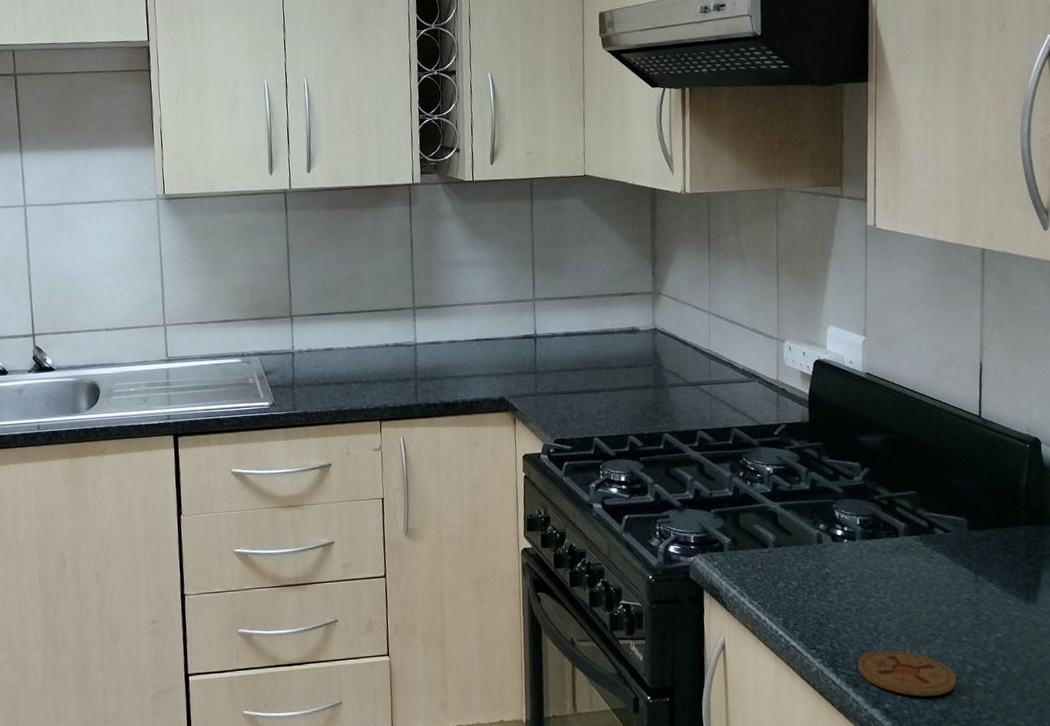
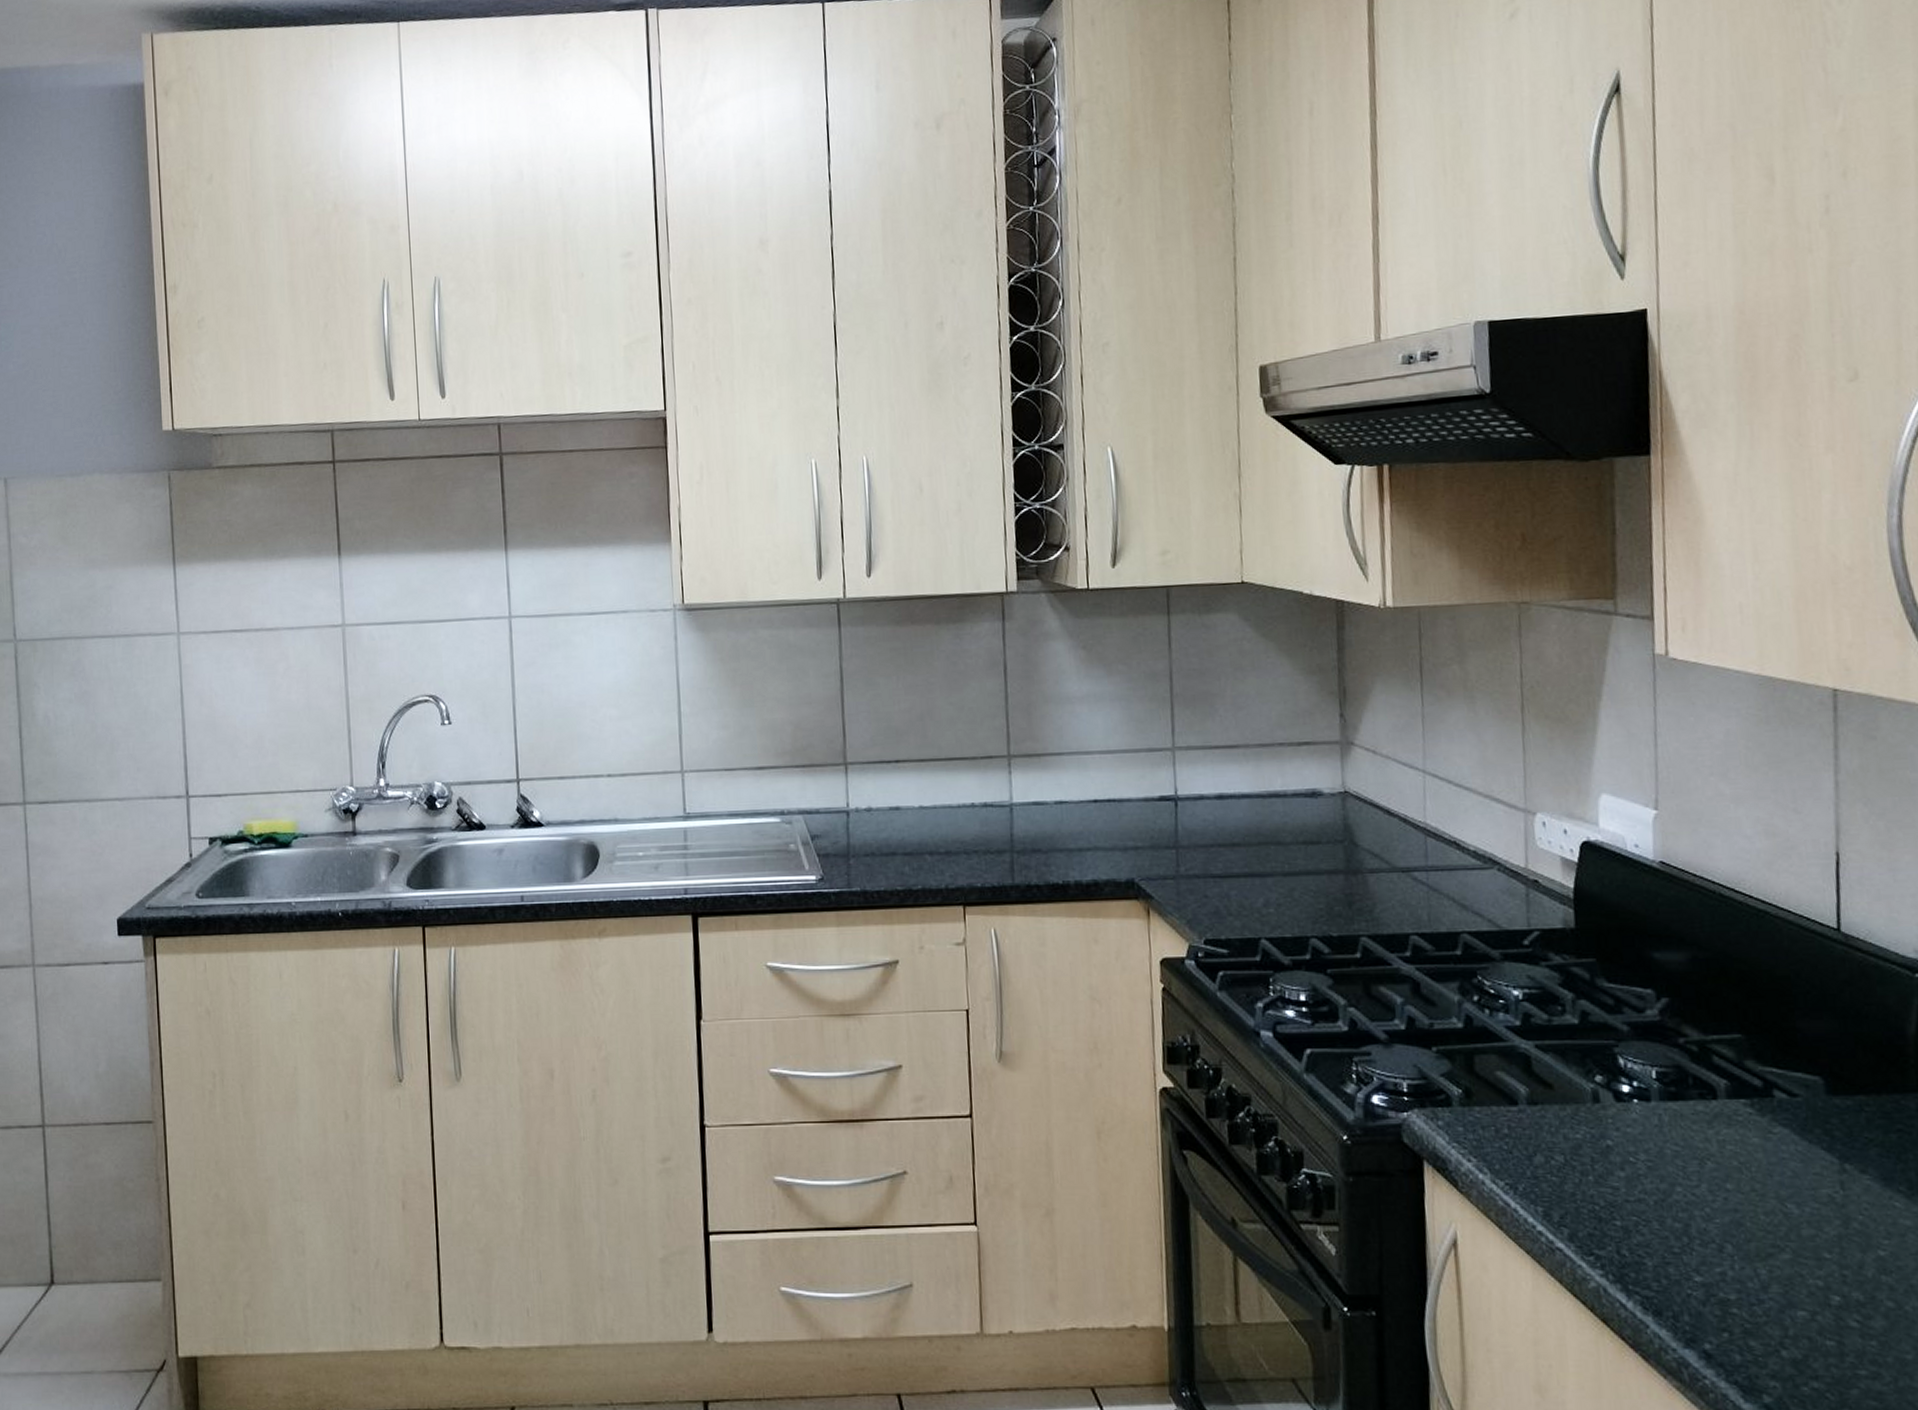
coaster: present [857,650,957,697] -> none [1658,1264,1816,1337]

